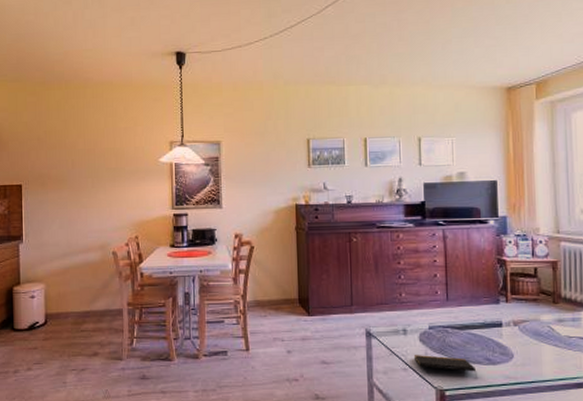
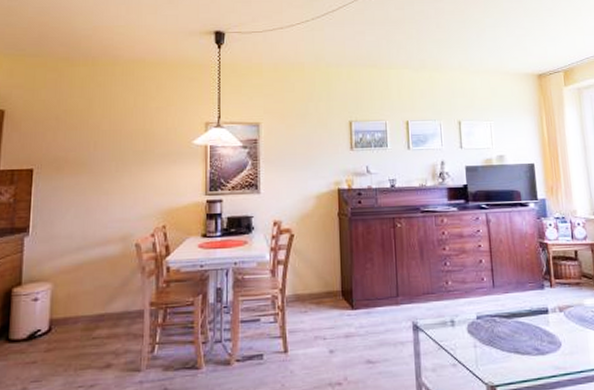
notepad: present [413,355,477,378] -> none [462,347,527,370]

